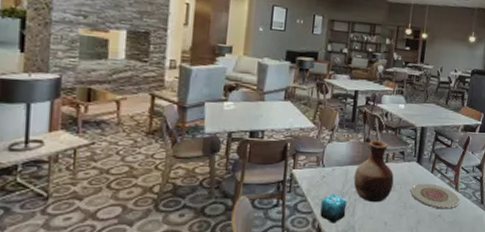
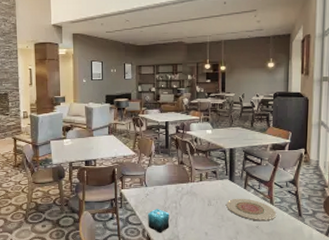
vase: present [353,140,394,203] -> none [173,162,209,216]

